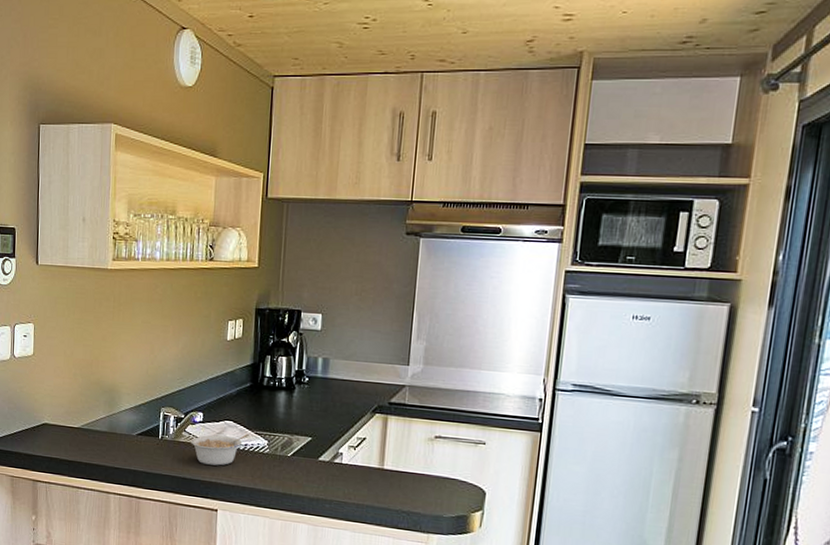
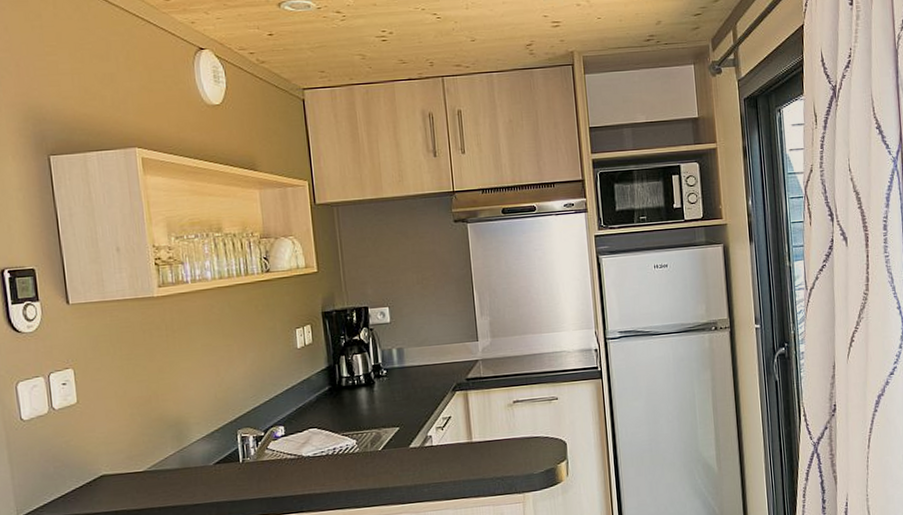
legume: present [191,434,249,466] -> none [275,438,336,479]

